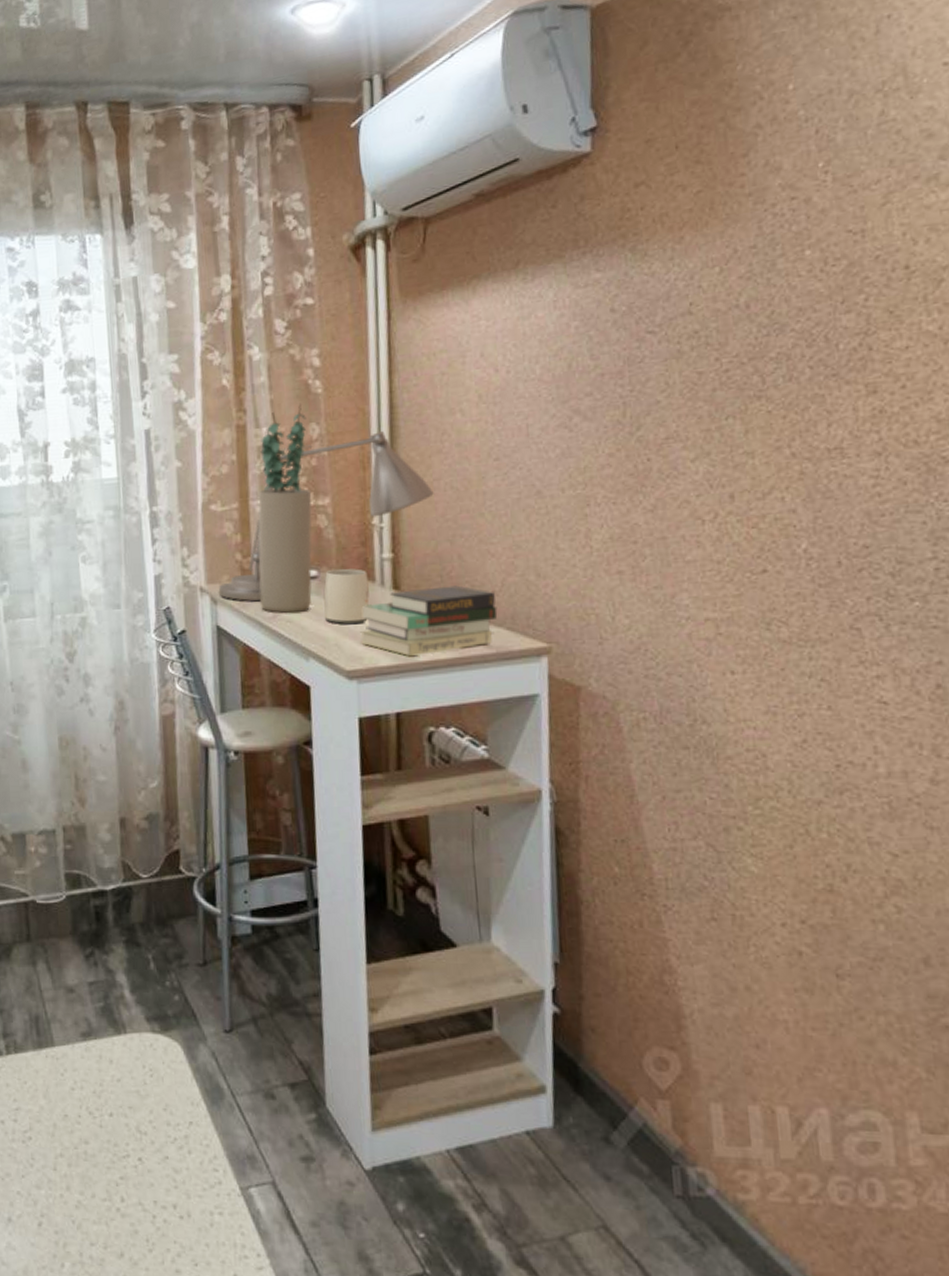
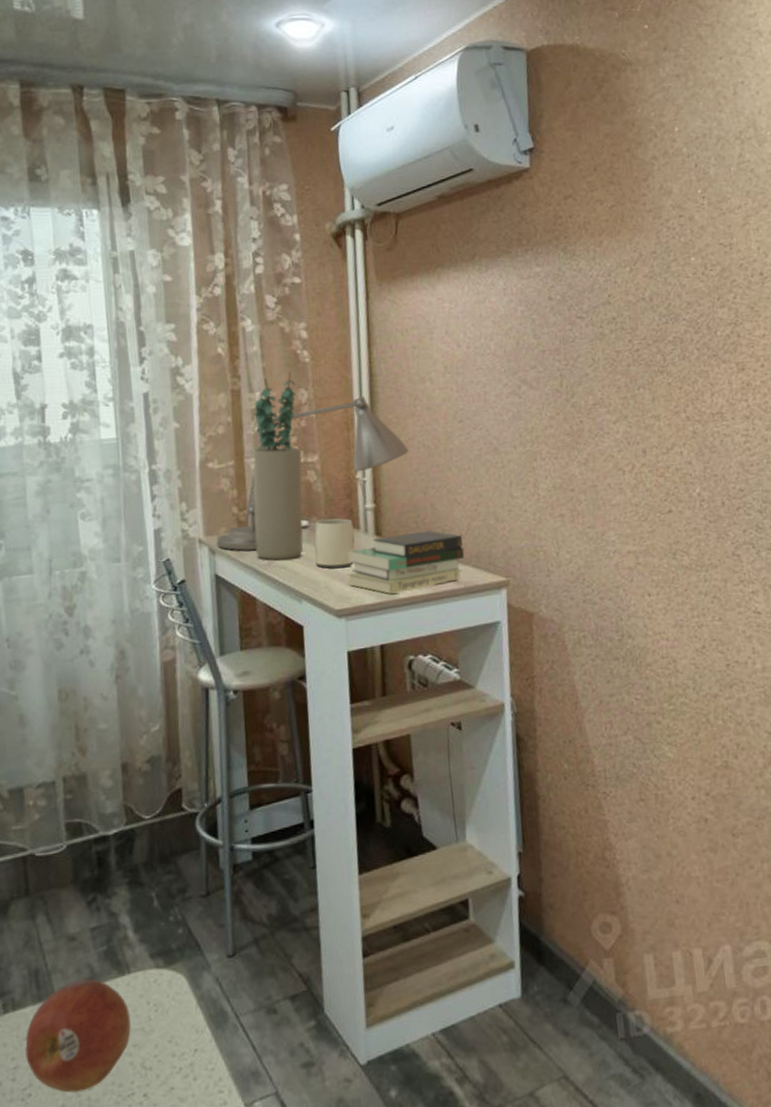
fruit: none [26,1032,127,1144] -> present [25,978,131,1093]

